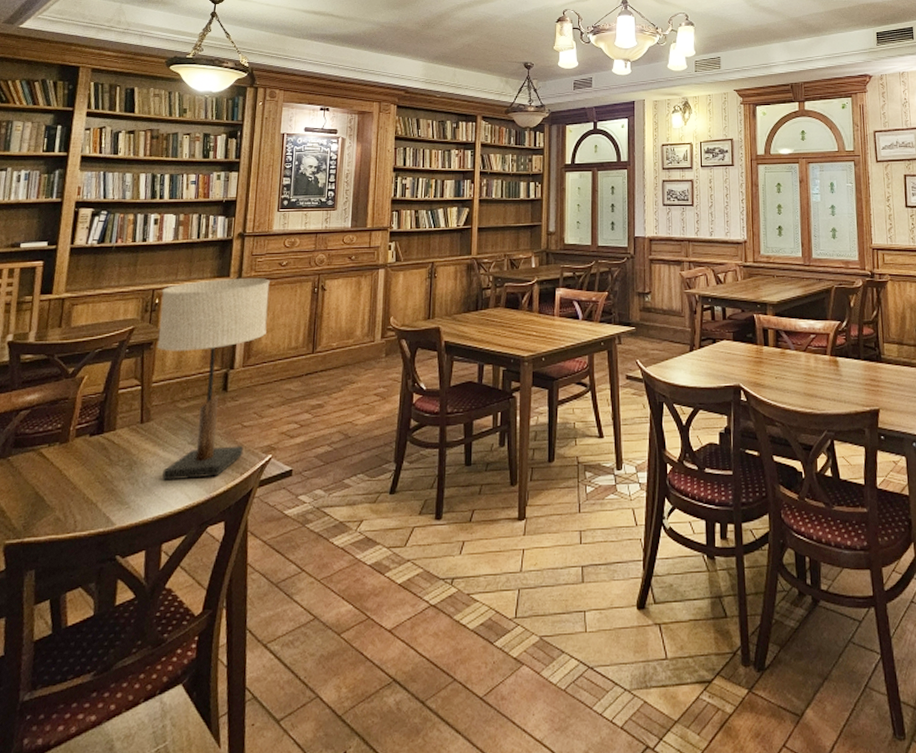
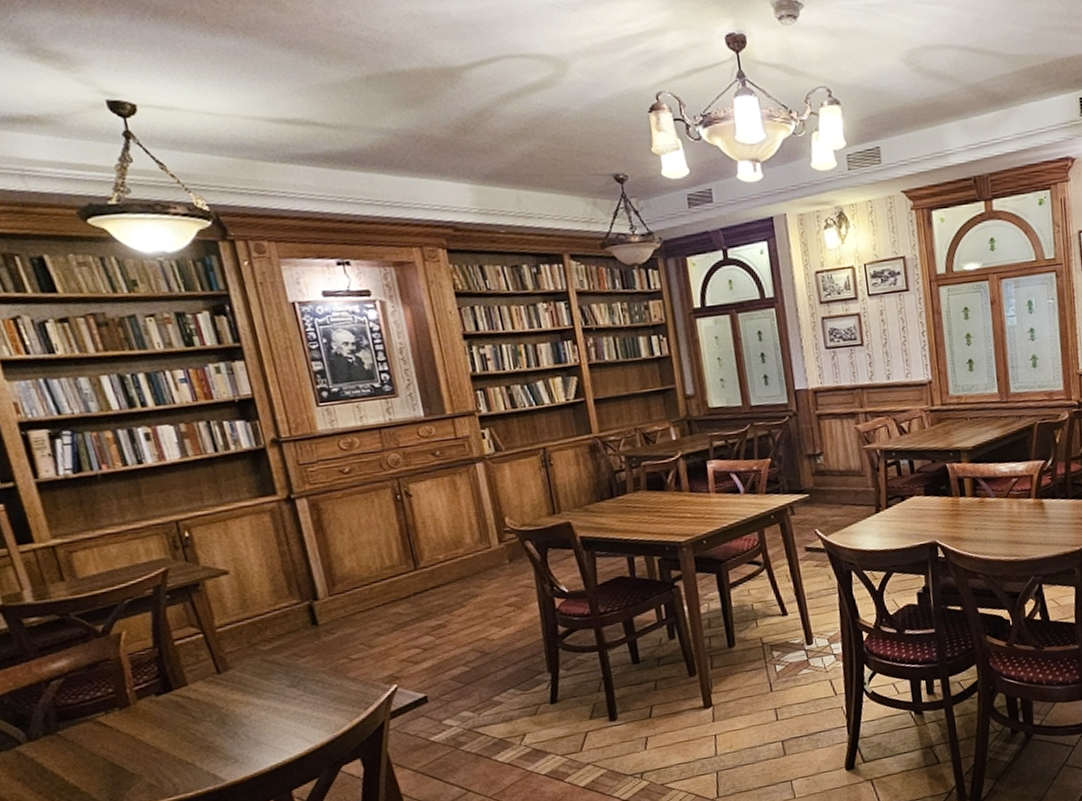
table lamp: present [157,278,270,481] -> none [188,491,361,729]

